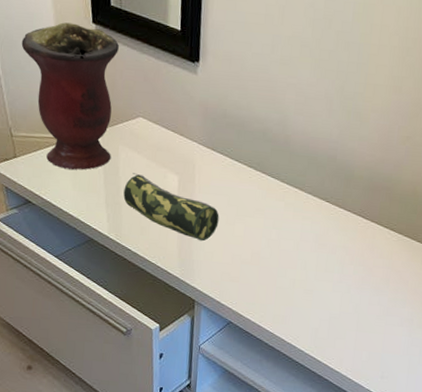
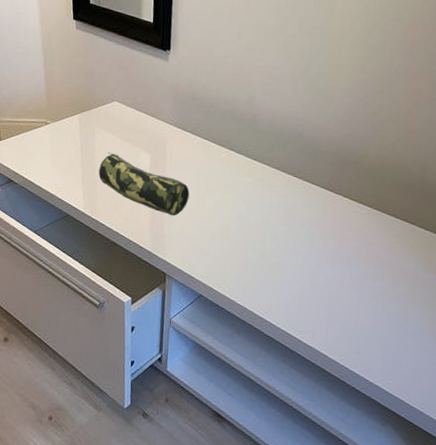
vase: present [21,22,119,170] -> none [9,20,97,151]

